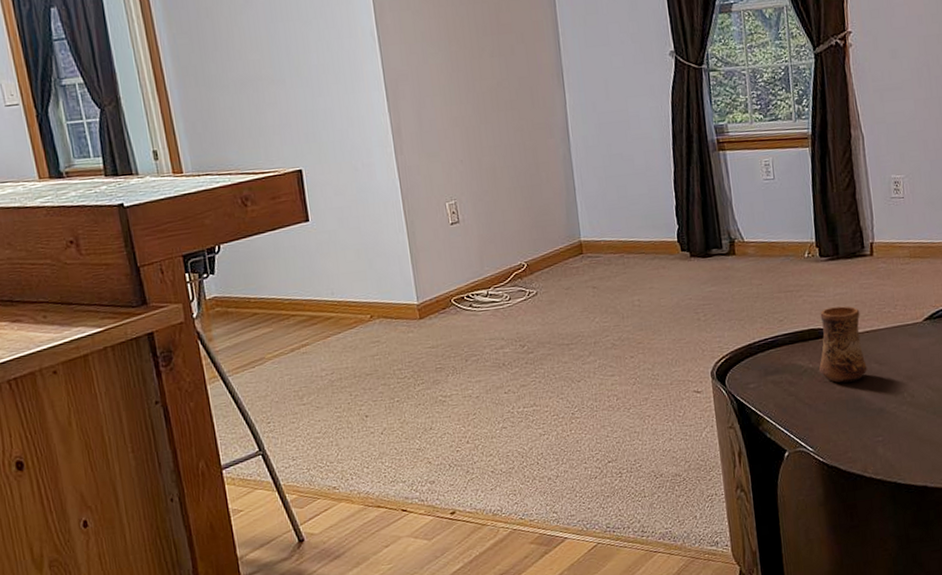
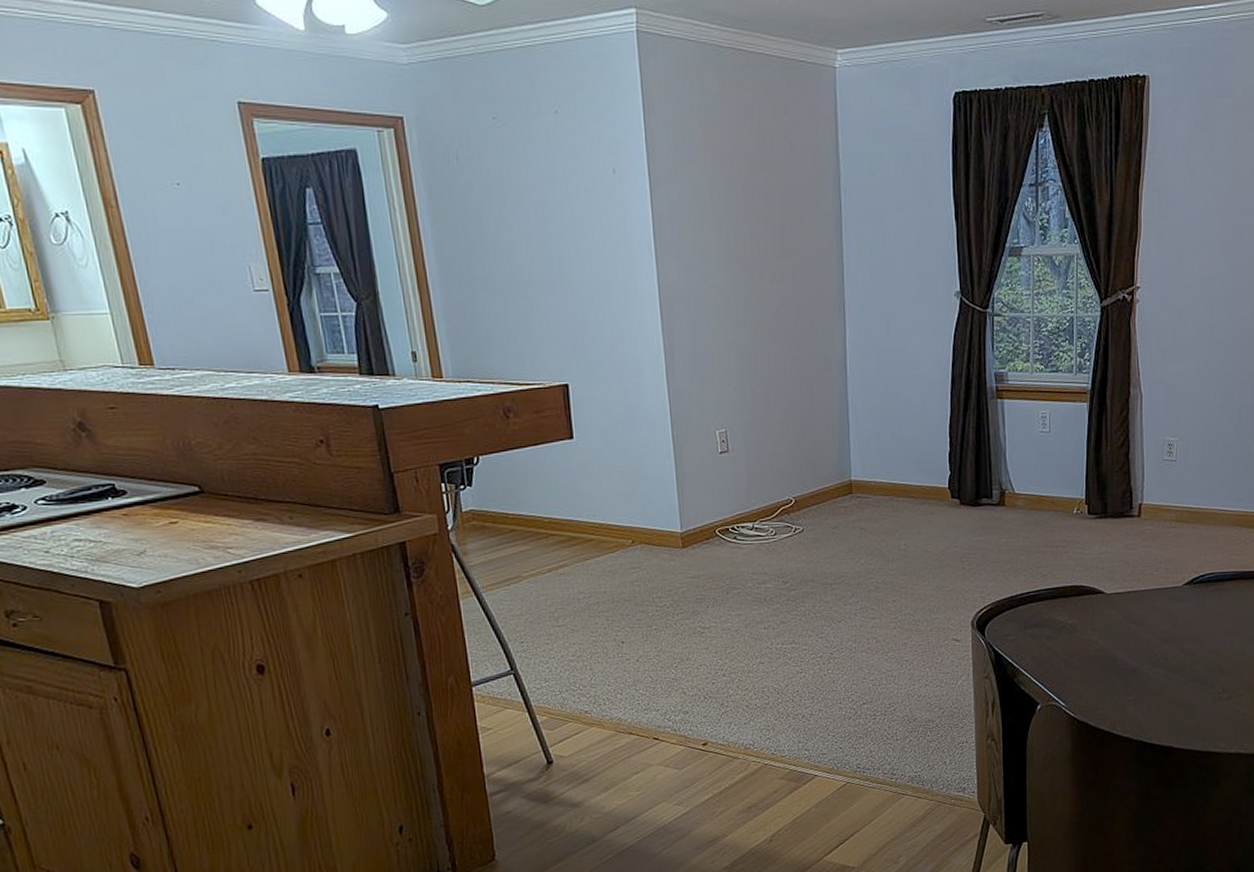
cup: present [818,306,867,383] -> none [1077,565,1125,641]

